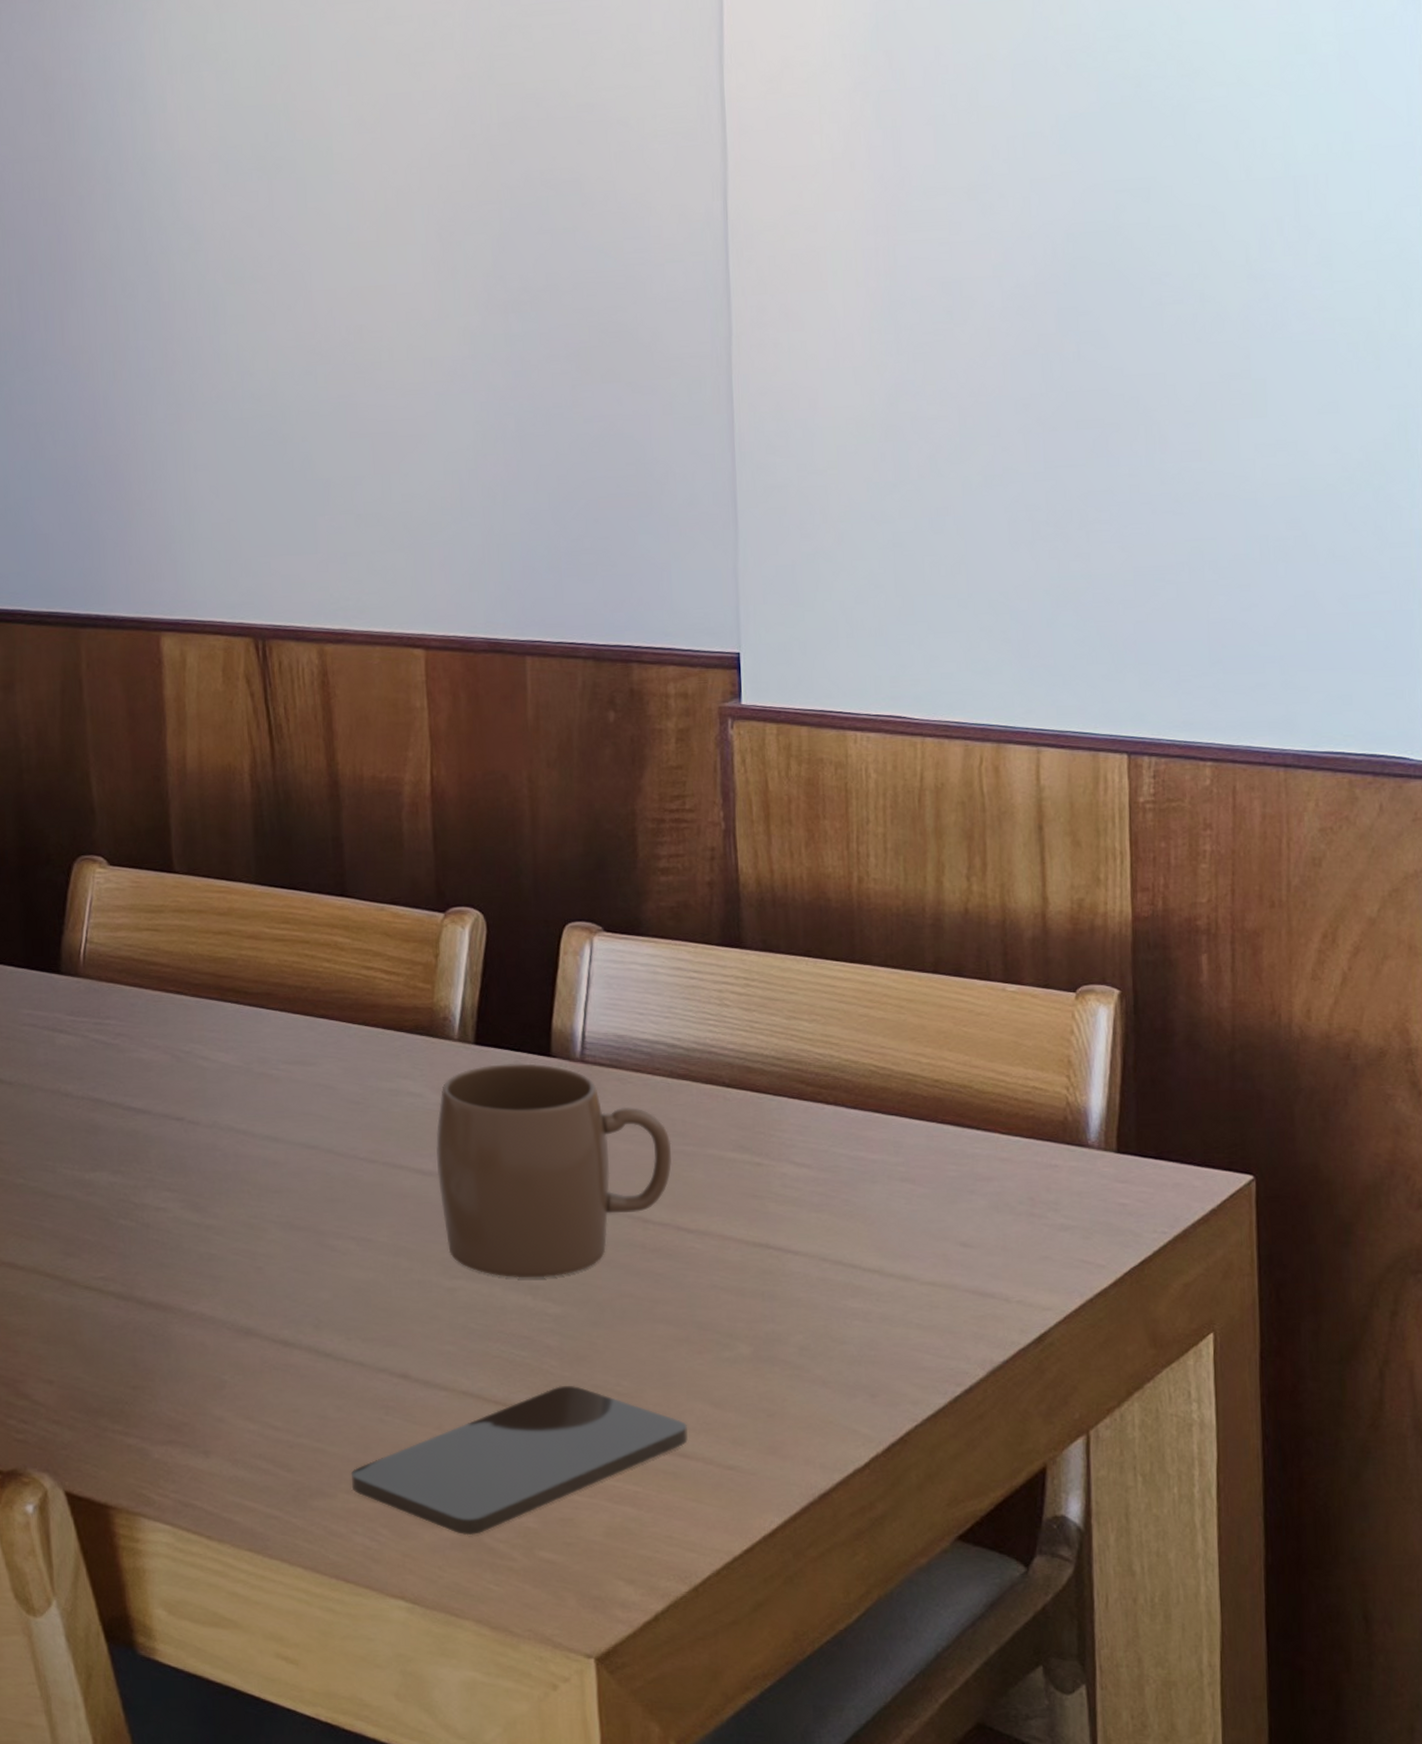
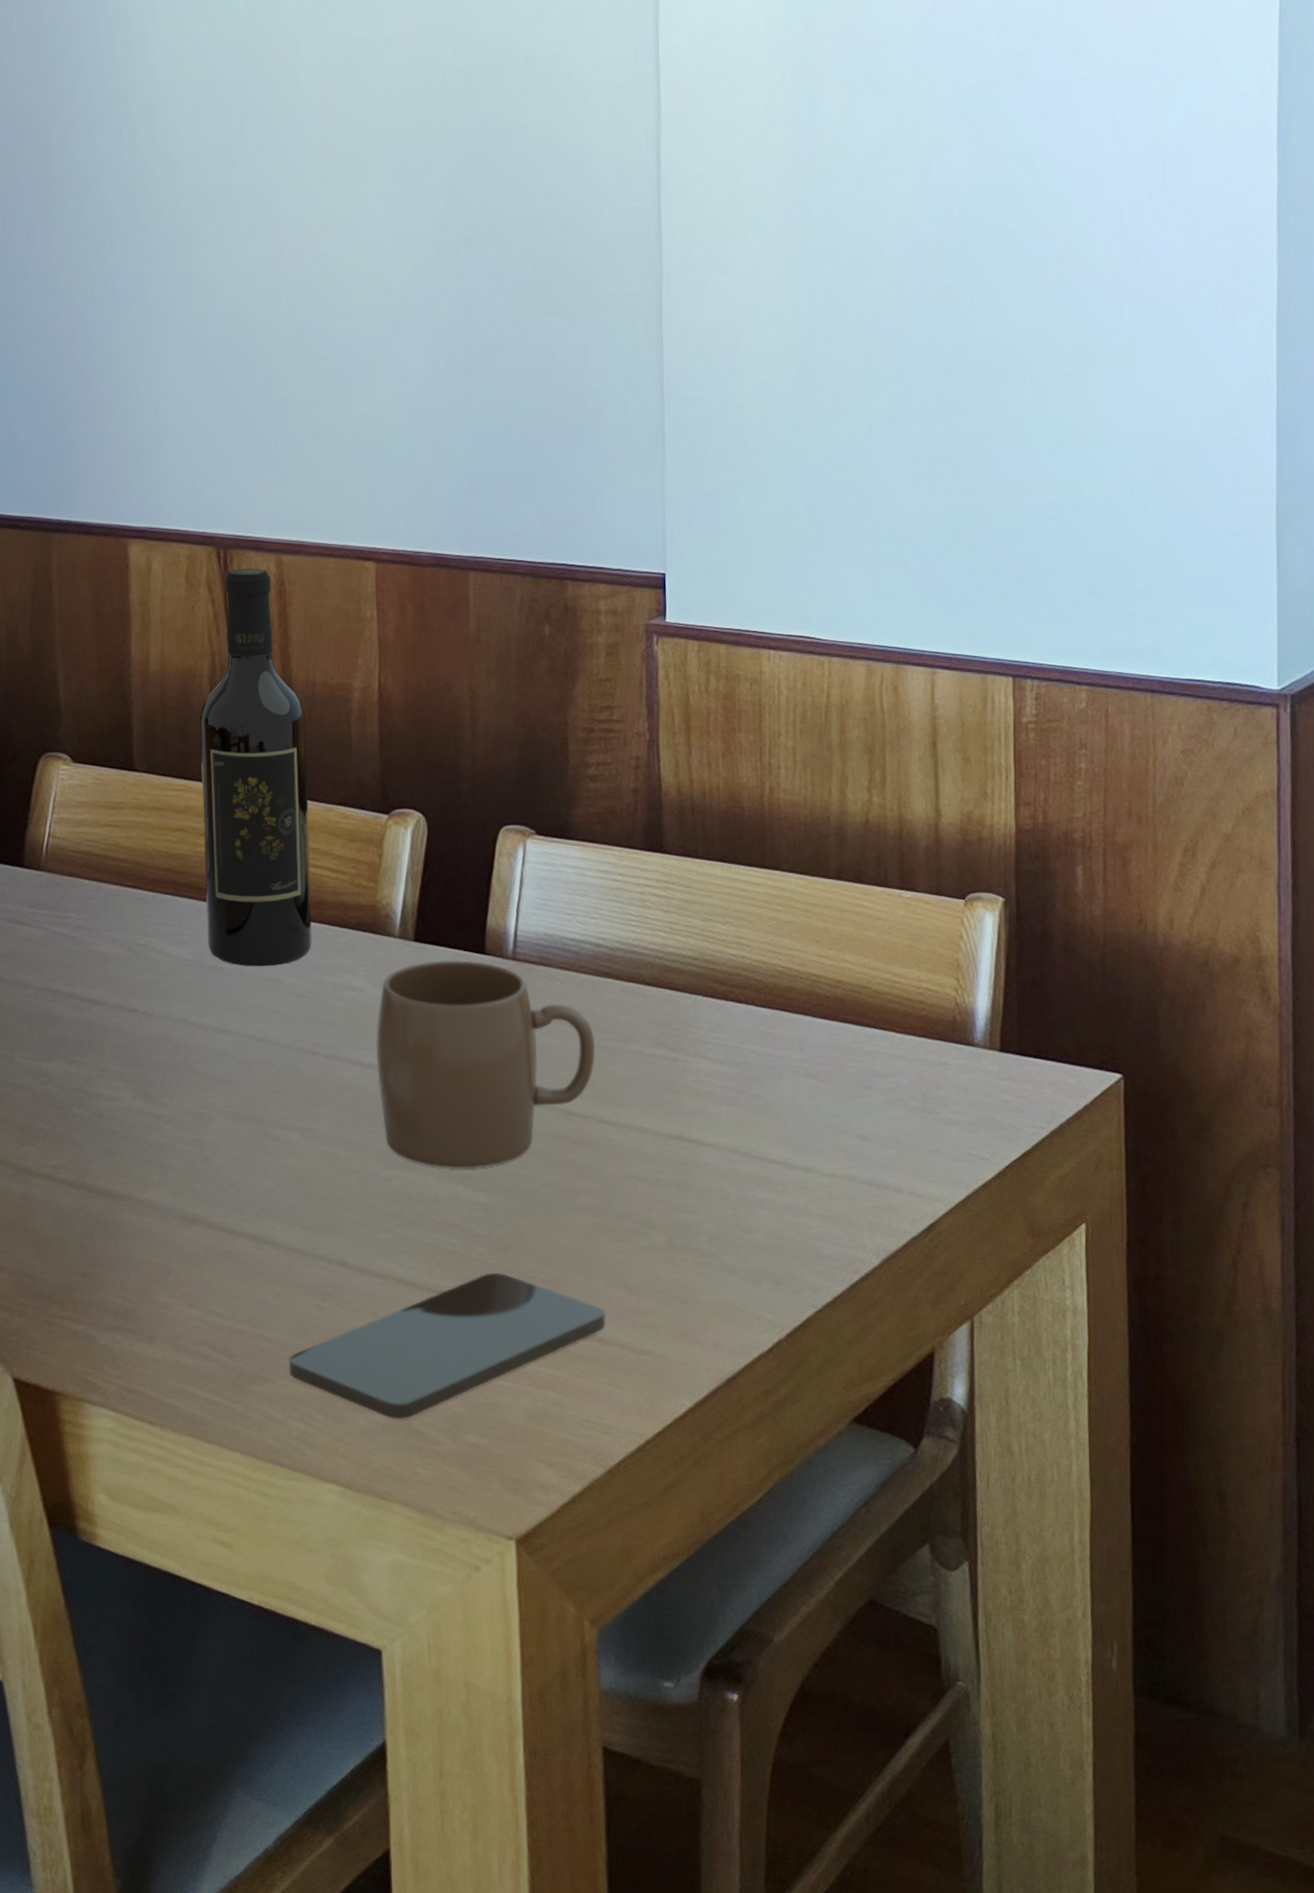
wine bottle: none [241,659,366,1073] -> present [199,568,312,967]

